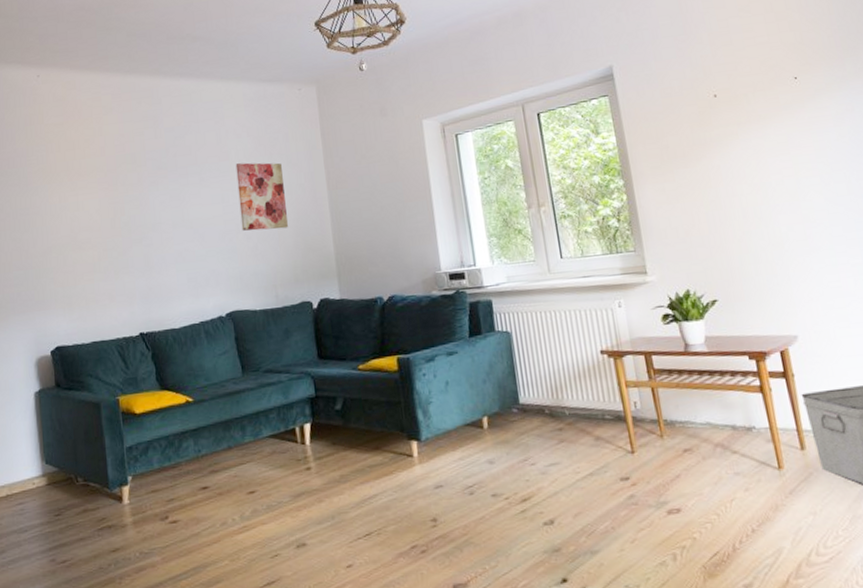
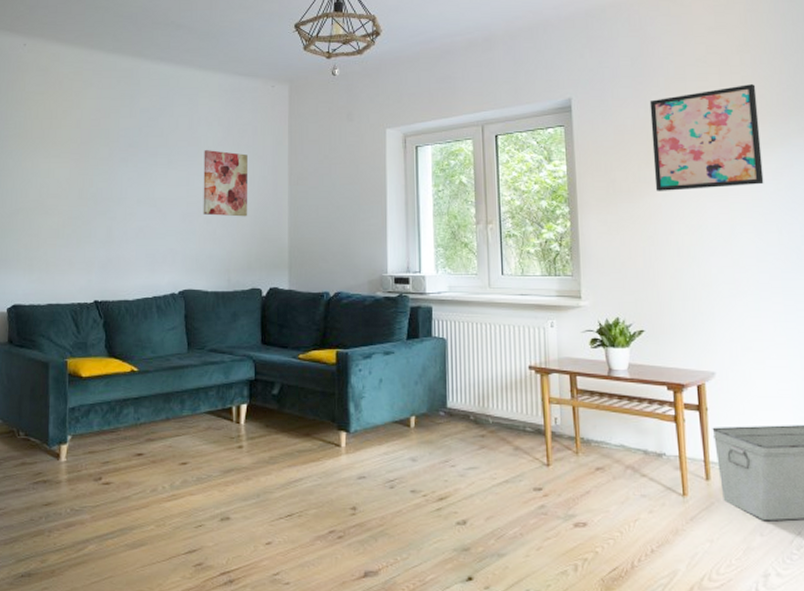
wall art: none [695,29,826,152] -> present [649,84,764,191]

